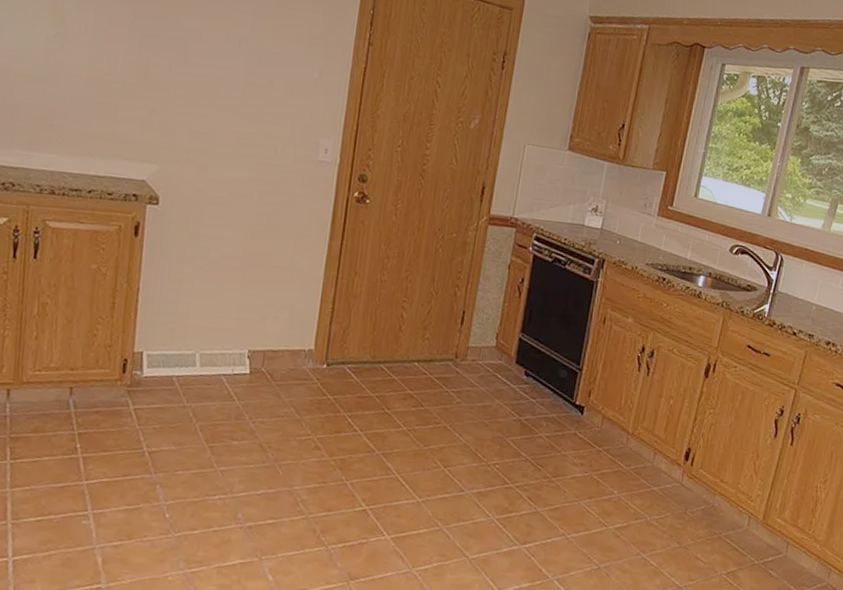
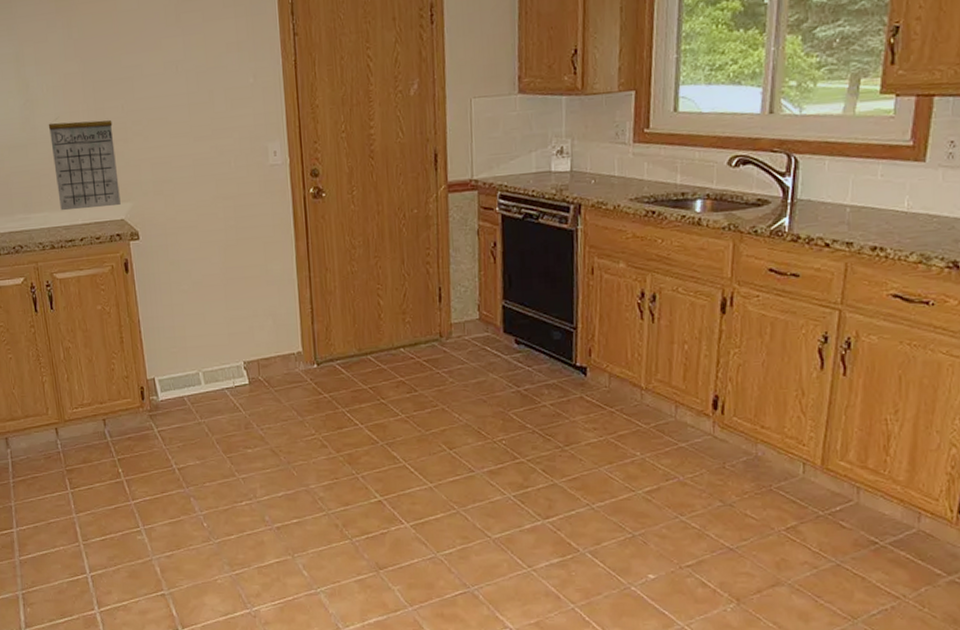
calendar: none [72,60,155,166] -> present [48,118,121,211]

